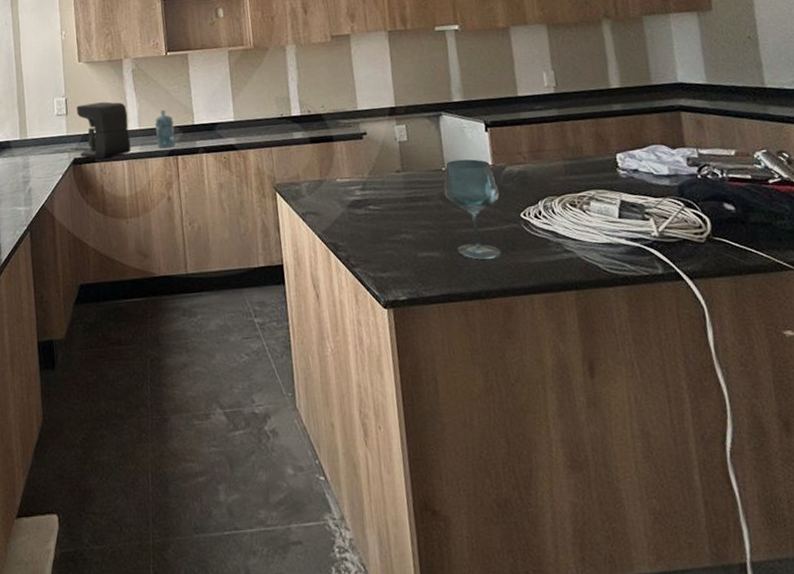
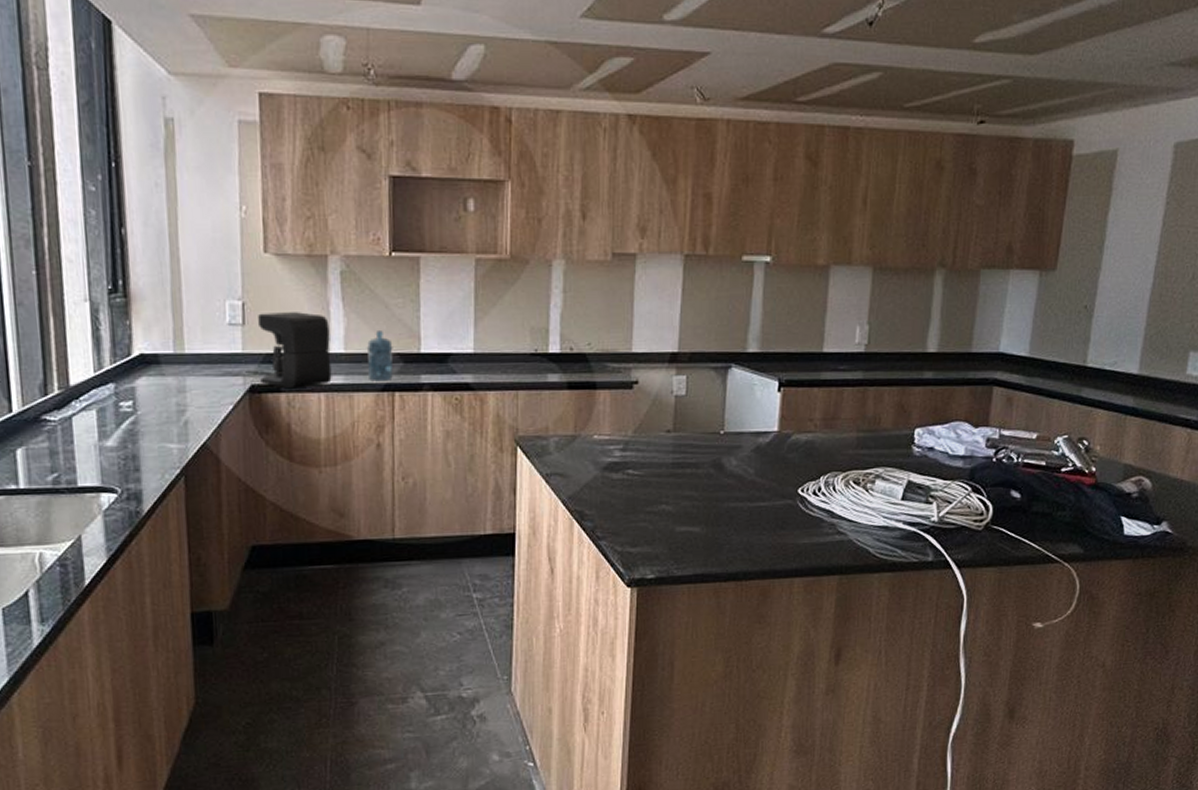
wine glass: present [443,159,502,260] -> none [717,422,780,539]

